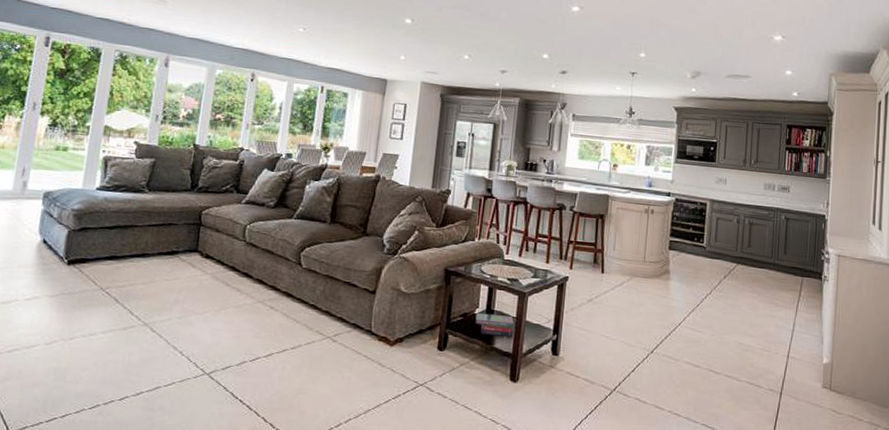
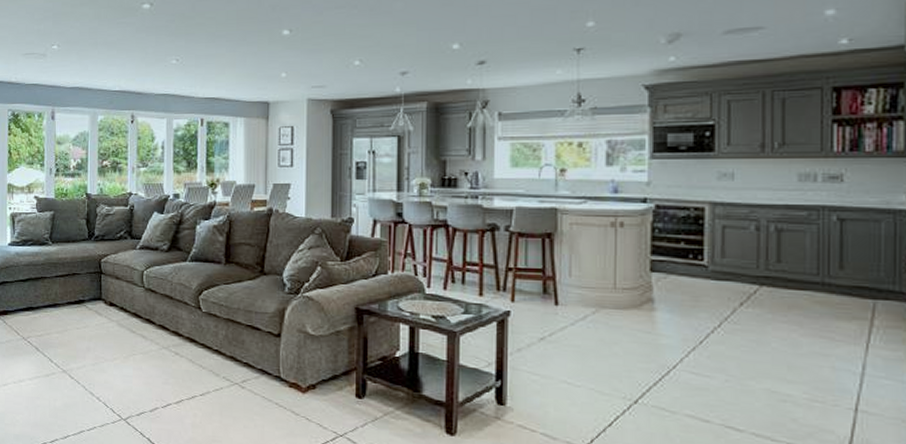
books: present [475,312,515,337] -> none [397,355,446,383]

